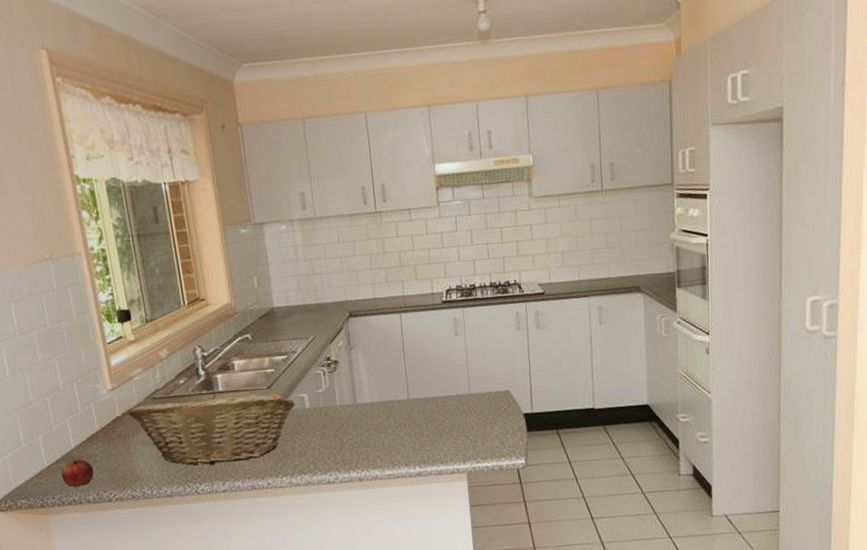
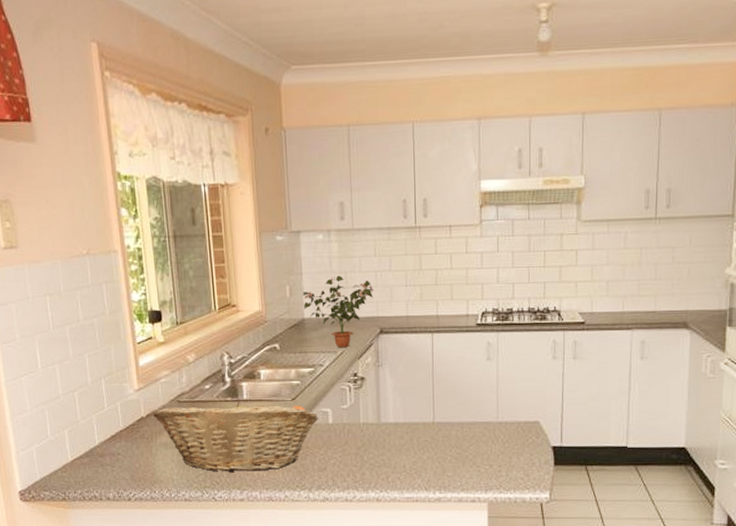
apple: present [61,457,94,487] -> none [84,453,116,483]
potted plant: none [270,263,341,334] -> present [302,275,374,348]

